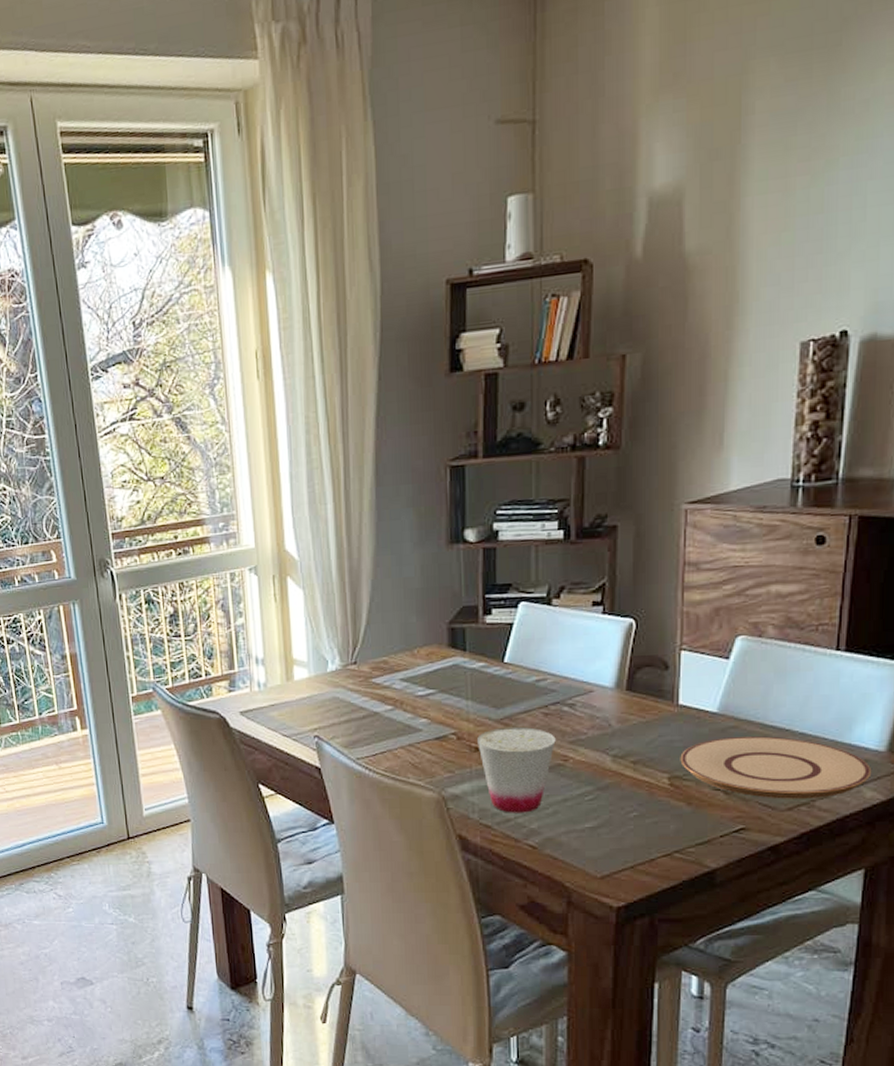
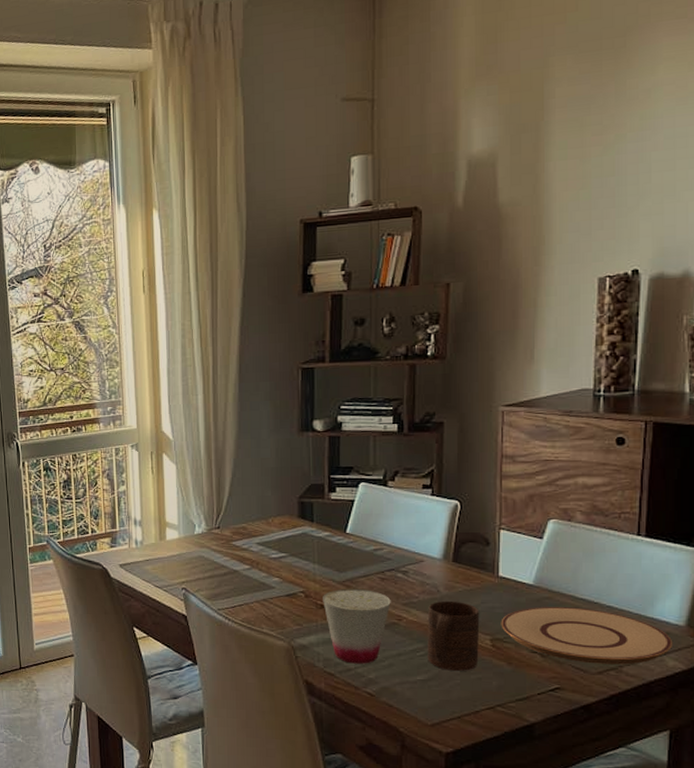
cup: none [597,735,656,815] -> present [427,600,480,671]

